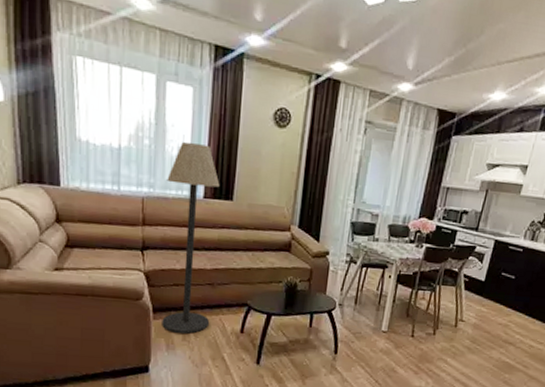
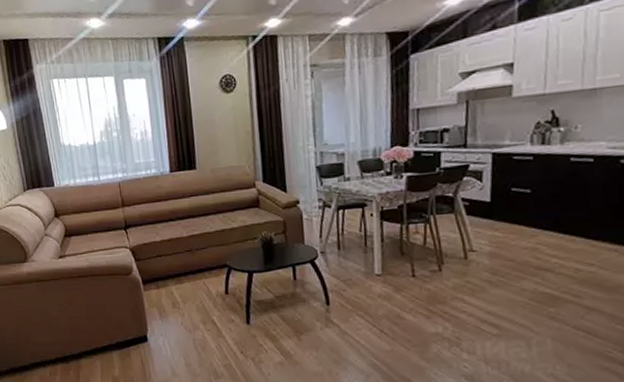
floor lamp: present [162,142,220,334] -> none [136,125,195,301]

